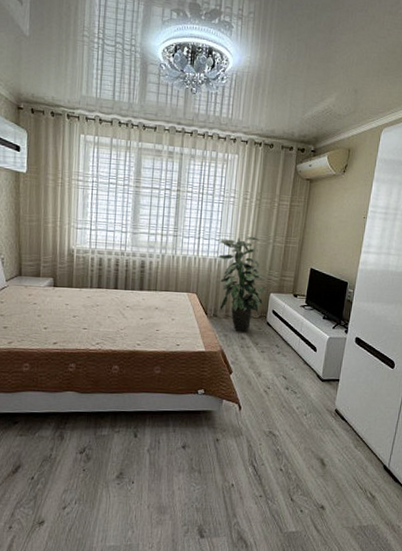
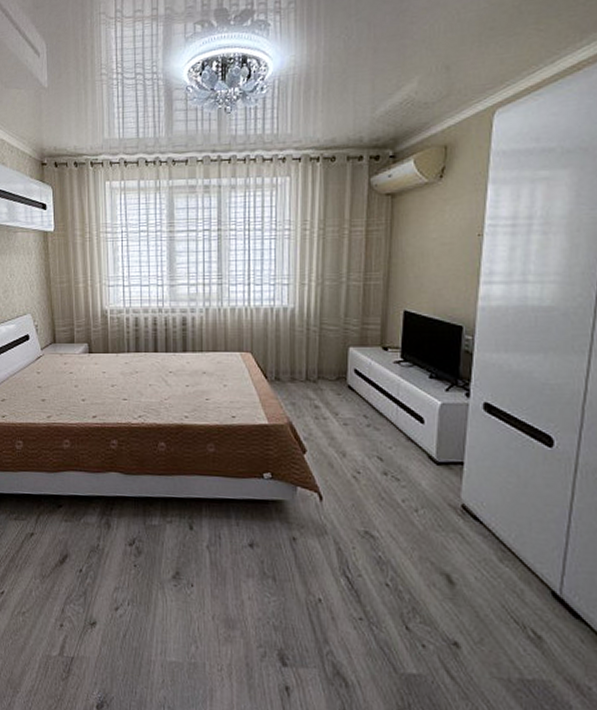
indoor plant: present [218,237,266,331] -> none [275,277,343,398]

